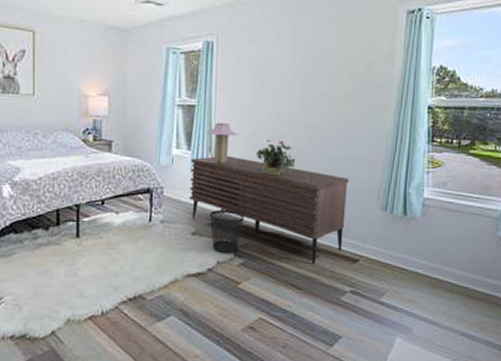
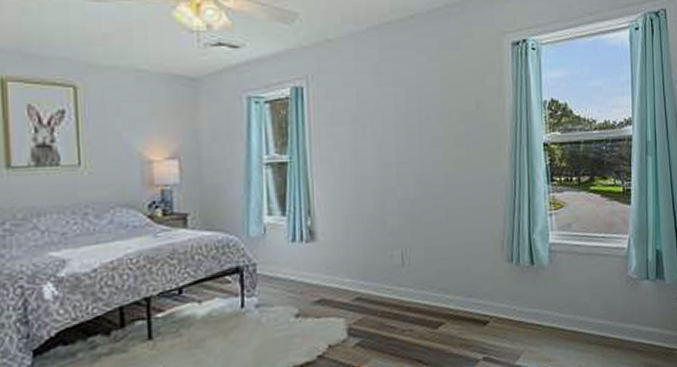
dresser: present [188,155,349,264] -> none [287,217,470,333]
table lamp: present [206,122,239,163] -> none [302,179,341,228]
wastebasket: present [209,209,245,253] -> none [315,281,357,335]
potted plant: present [256,139,296,176] -> none [363,194,409,236]

